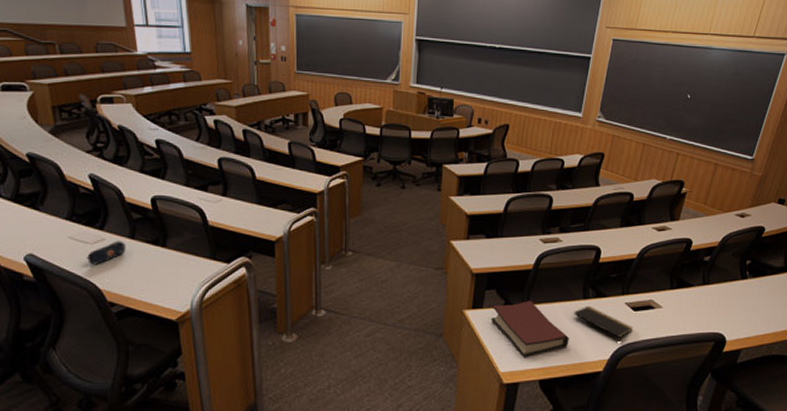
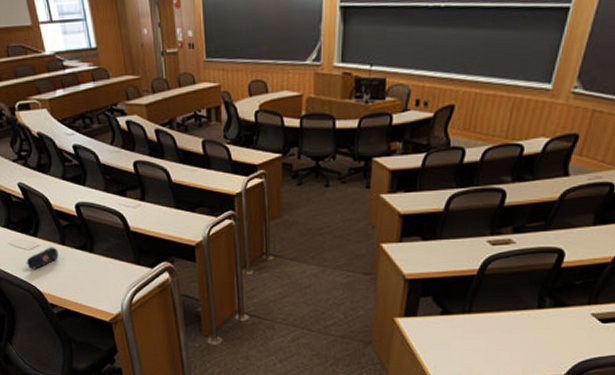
hardback book: present [491,300,569,358] -> none [426,309,517,370]
notepad: present [573,305,634,340] -> none [523,315,600,355]

